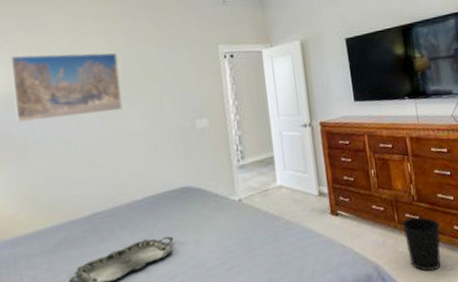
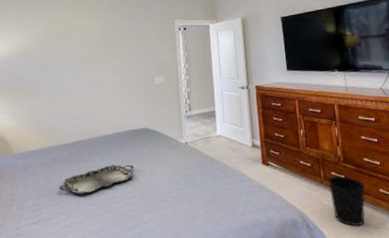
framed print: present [10,52,123,123] -> none [30,23,102,71]

